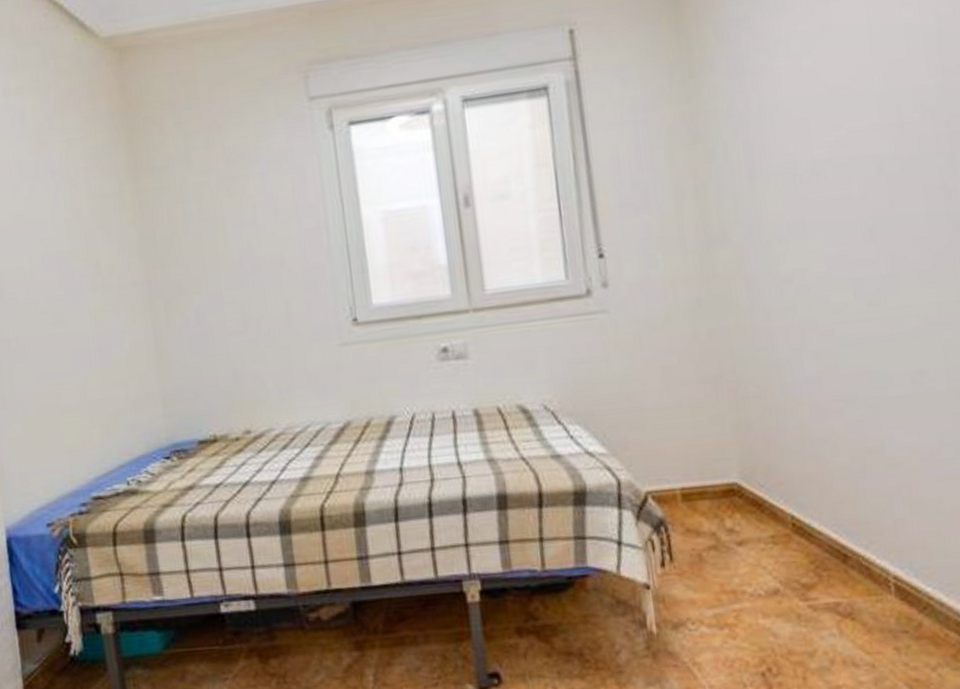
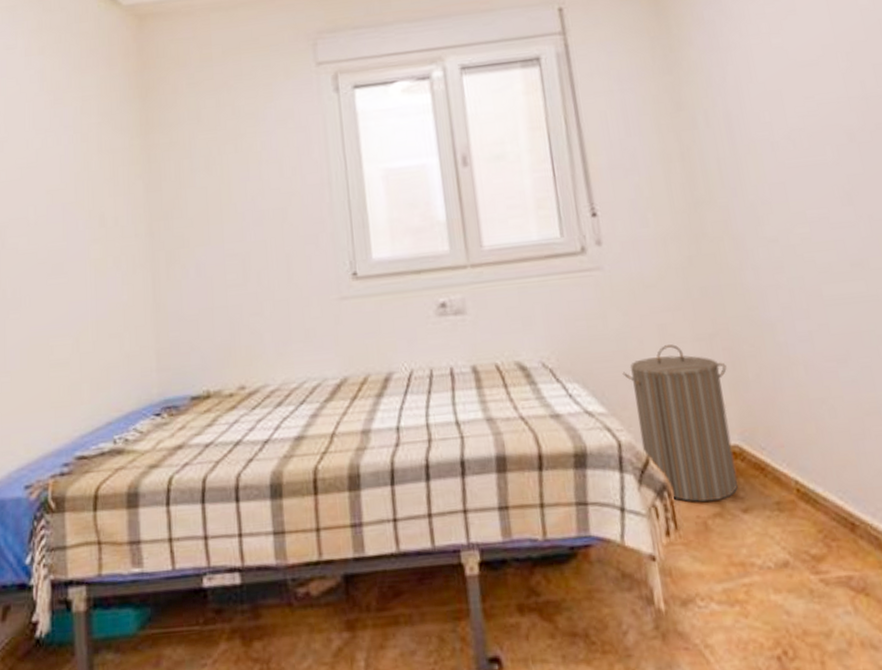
laundry hamper: none [624,386,735,536] -> present [622,344,739,502]

